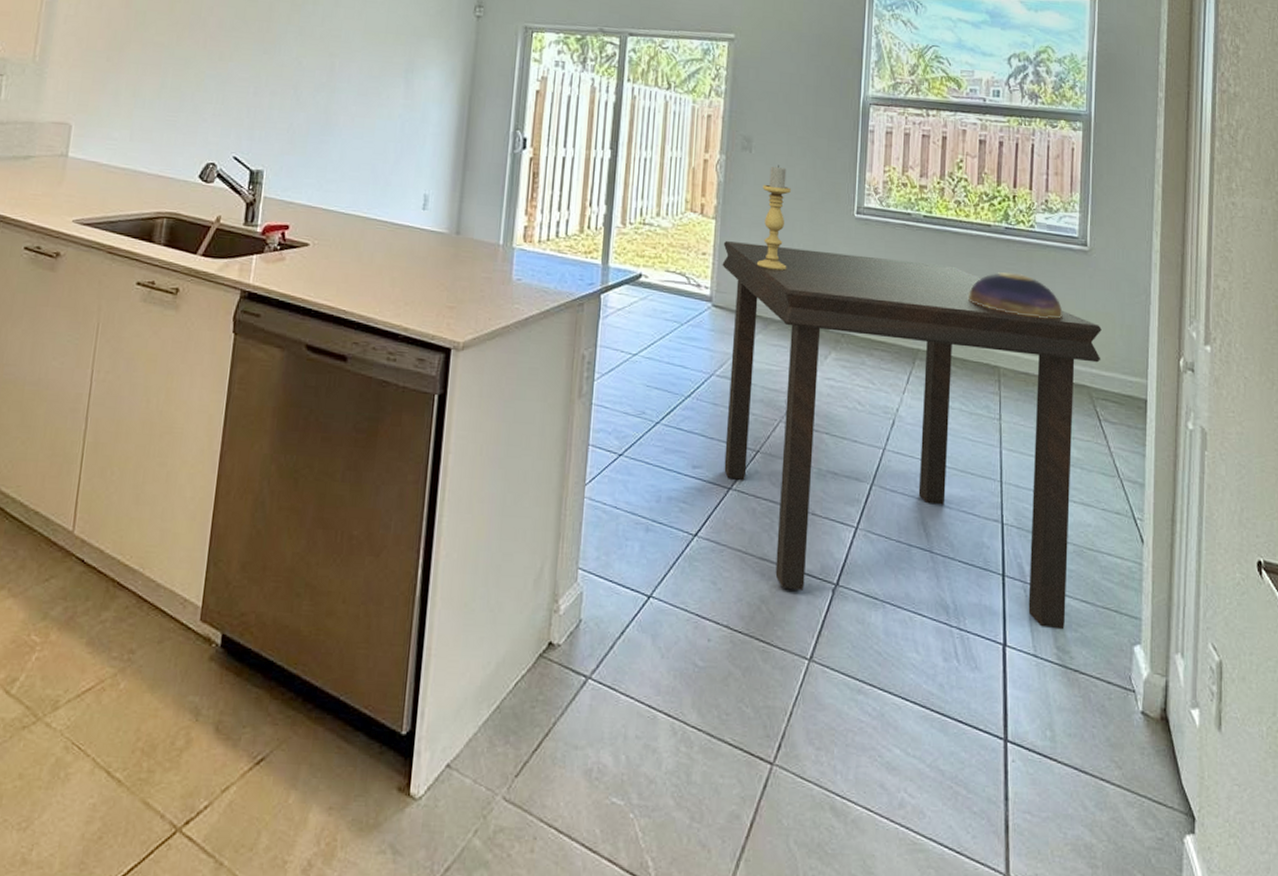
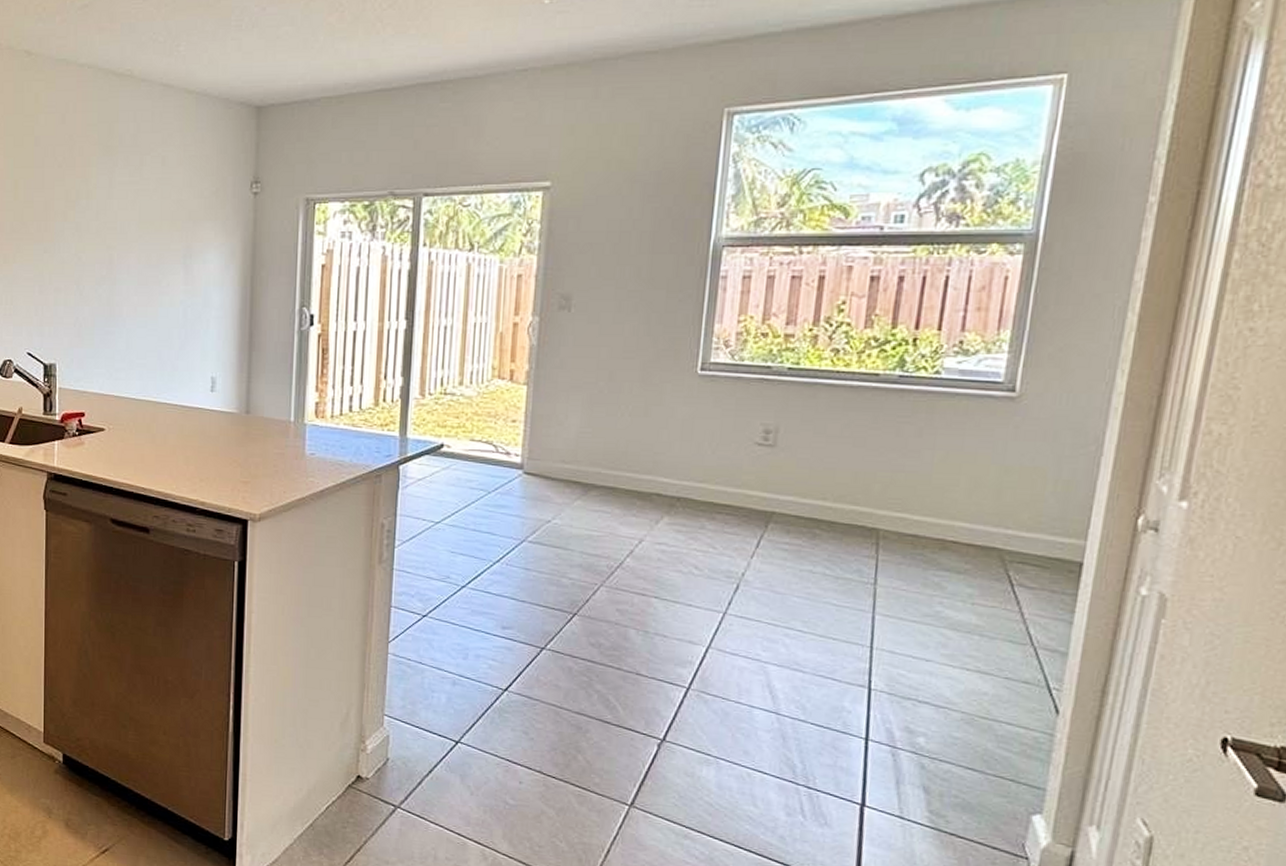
dining table: present [722,241,1102,630] -> none [535,407,1026,795]
candle holder: present [756,165,791,271] -> none [575,323,618,435]
decorative bowl: present [969,272,1063,319] -> none [842,425,972,476]

